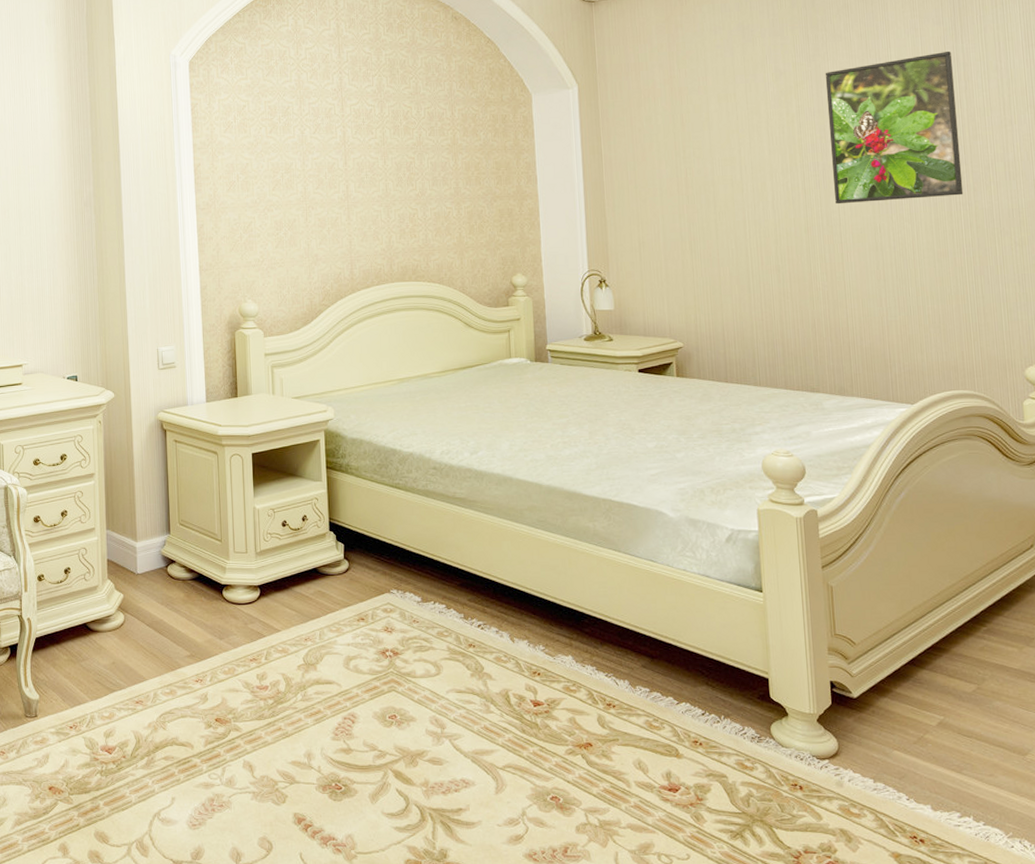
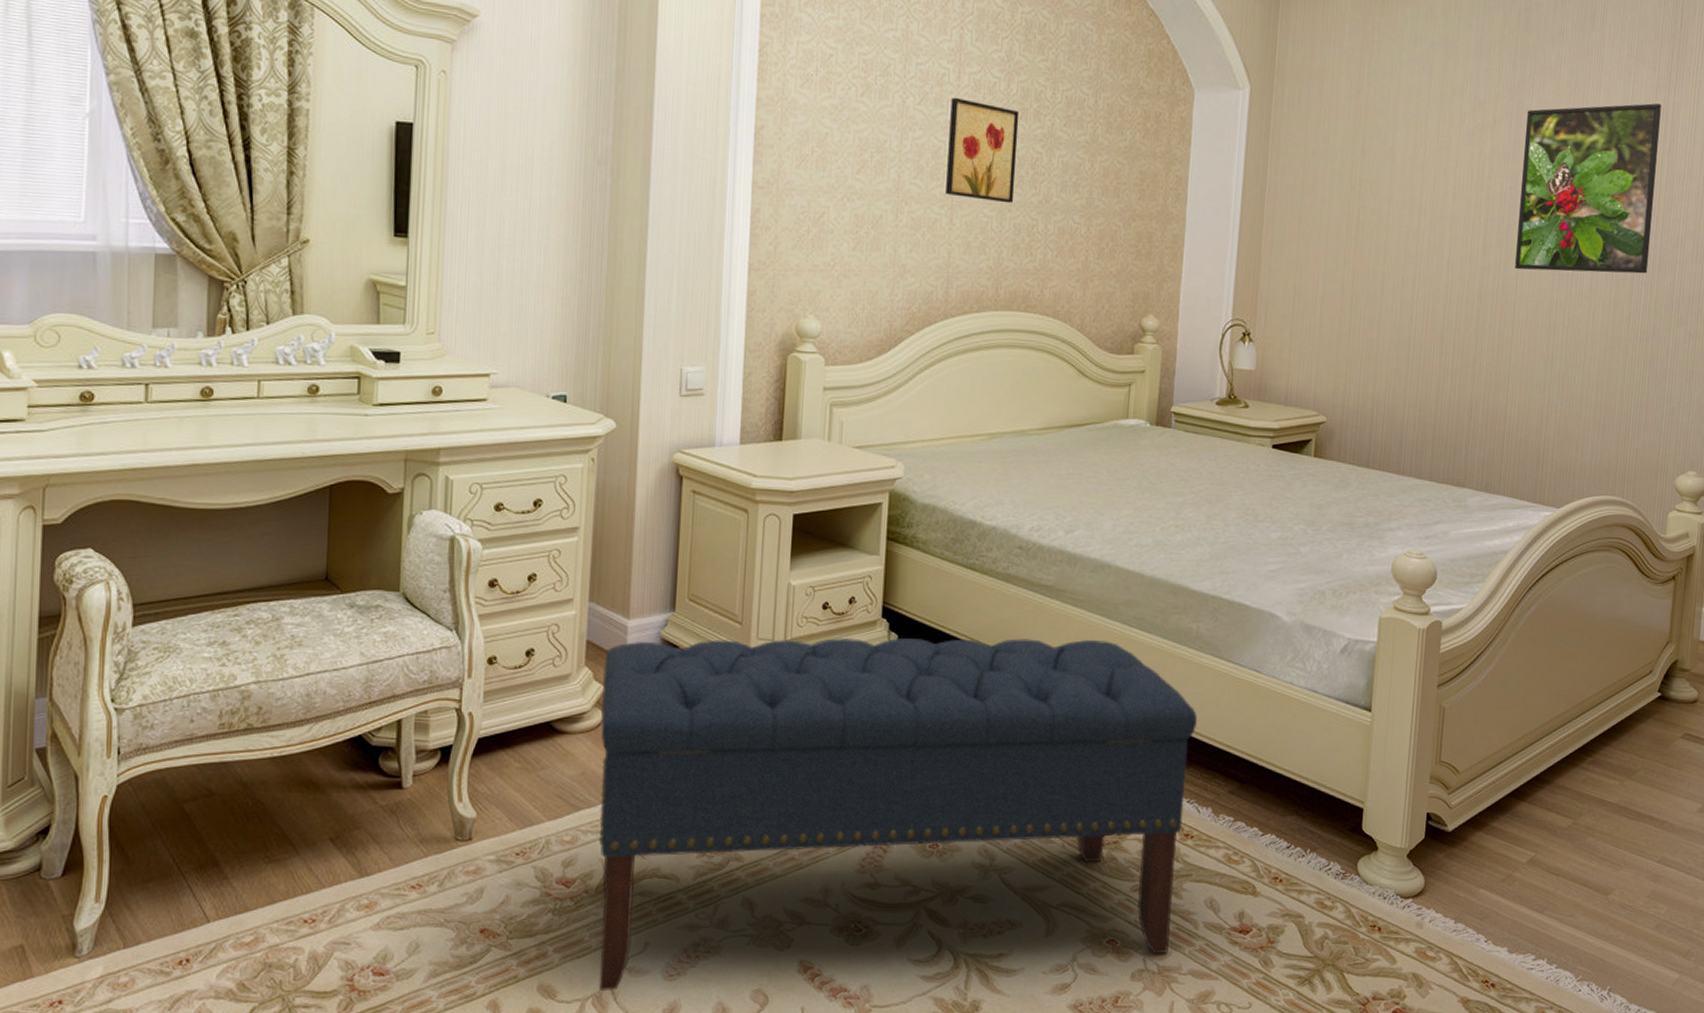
bench: none [121,540,606,837] -> present [598,637,1197,991]
wall art: none [338,124,396,199] -> present [946,97,1020,204]

